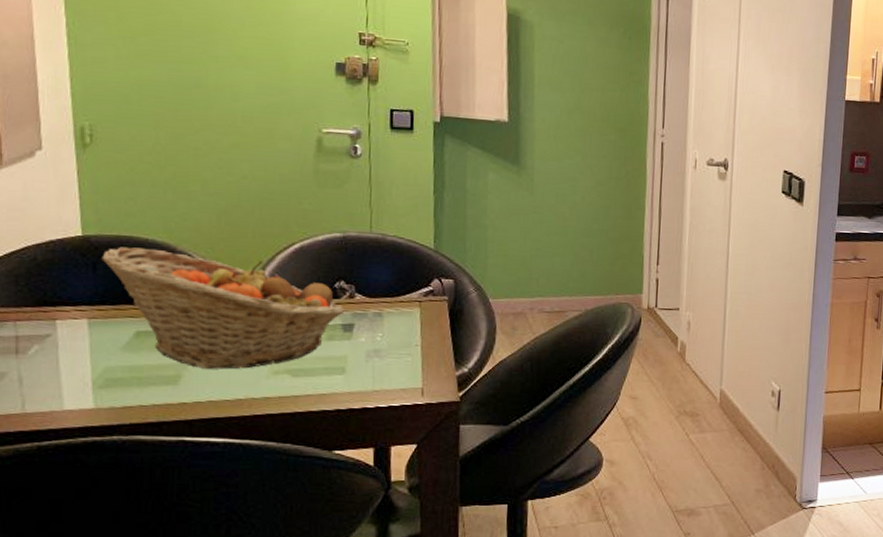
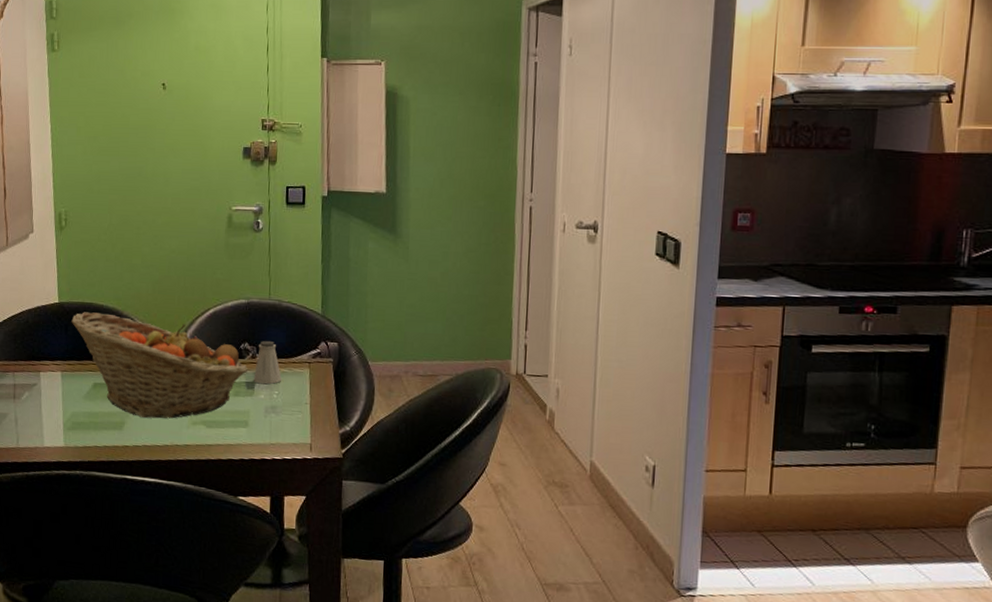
saltshaker: none [352,279,386,326] -> present [254,341,281,384]

